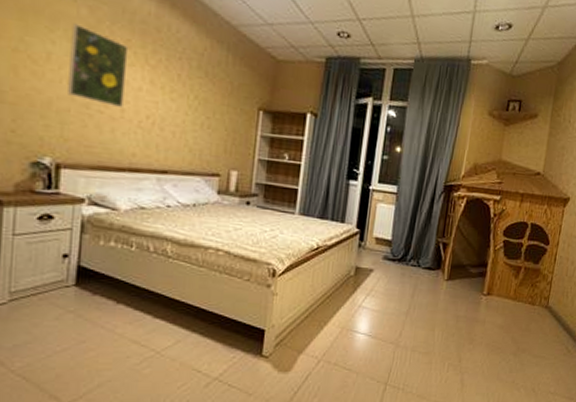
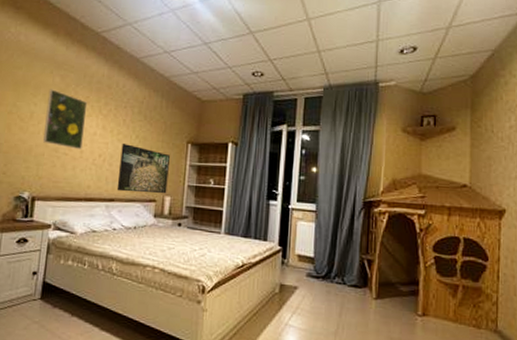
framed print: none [170,103,237,168] -> present [116,143,170,194]

